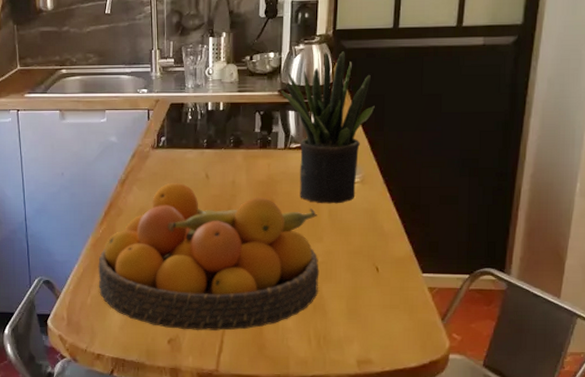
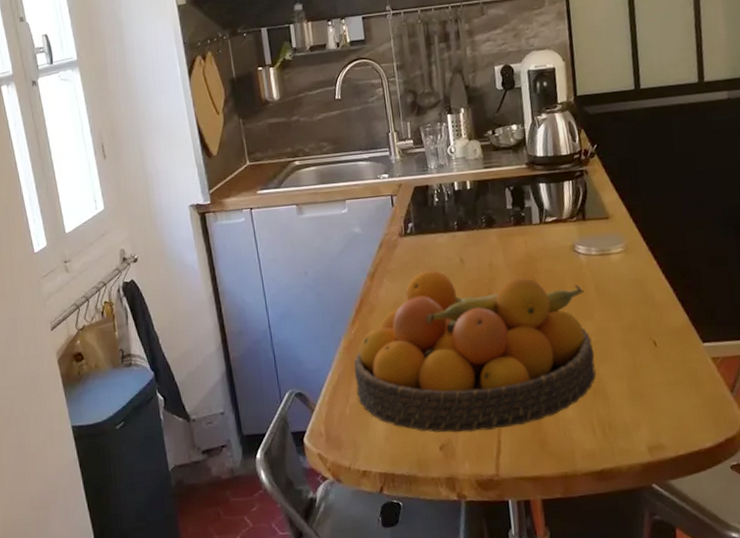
potted plant: present [281,51,375,204] -> none [529,117,628,279]

